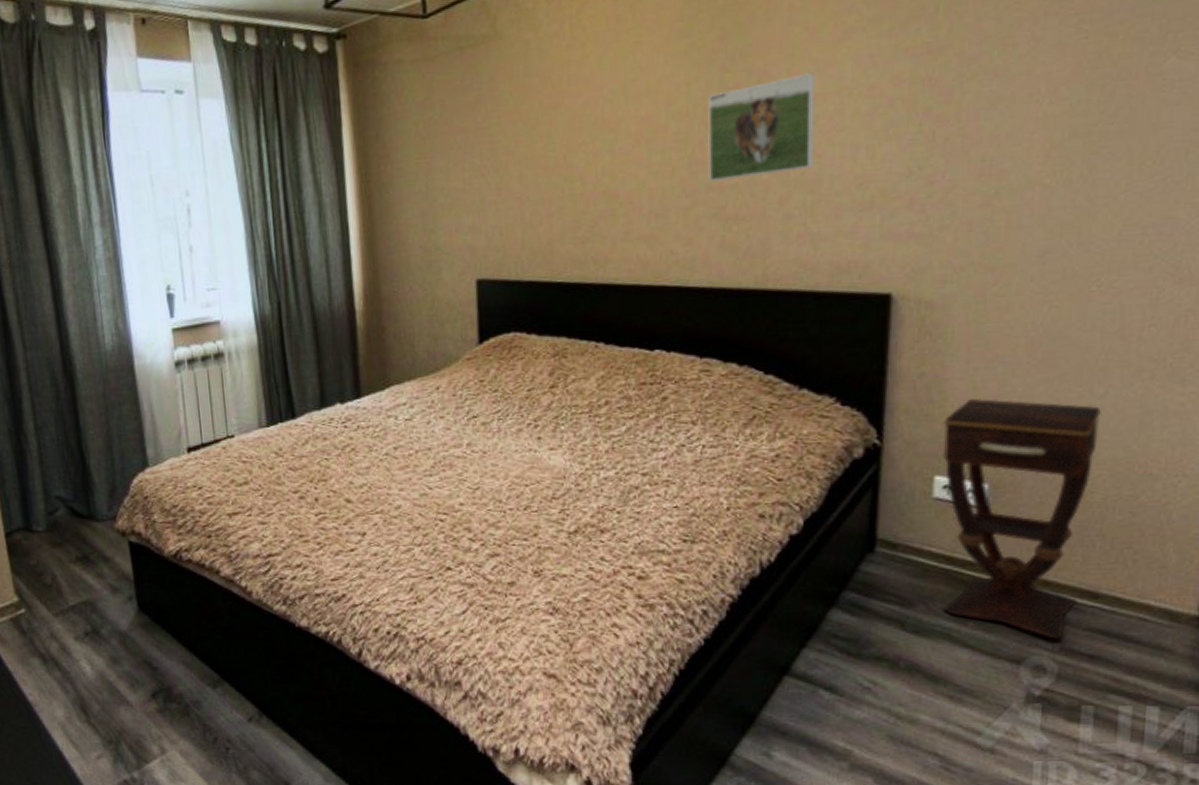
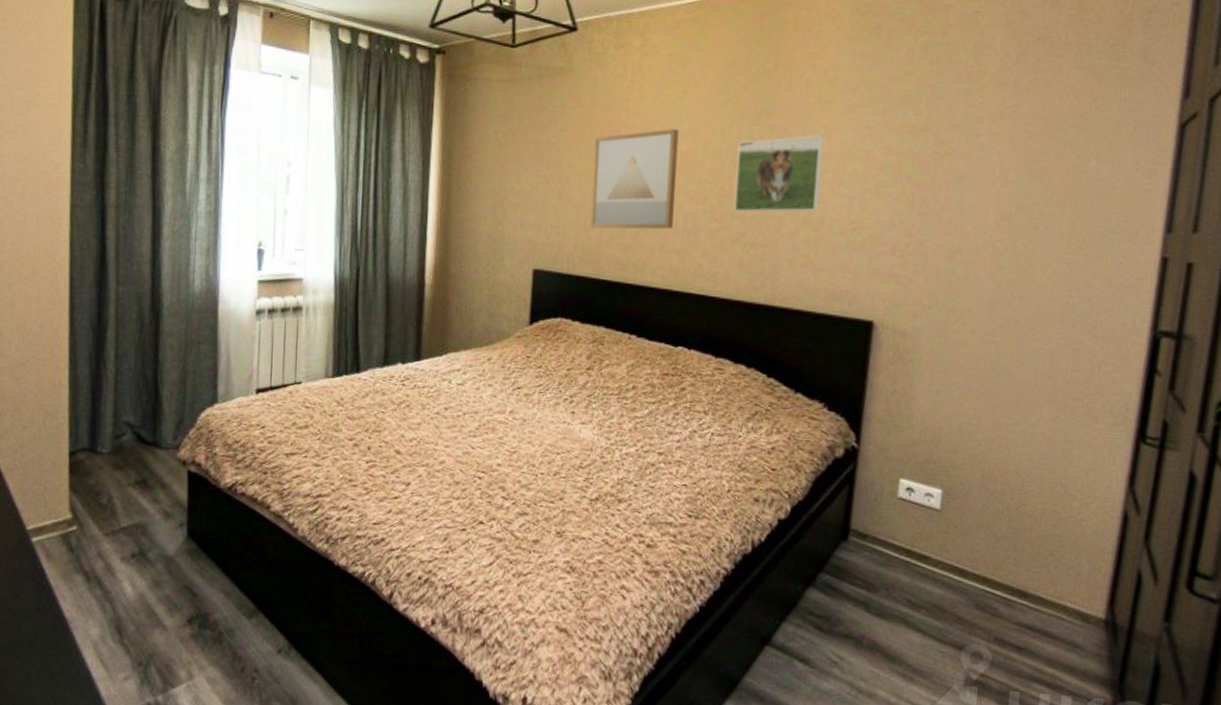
wall art: none [533,90,636,223] -> present [590,129,679,229]
side table: present [943,399,1101,639] -> none [901,416,1033,631]

